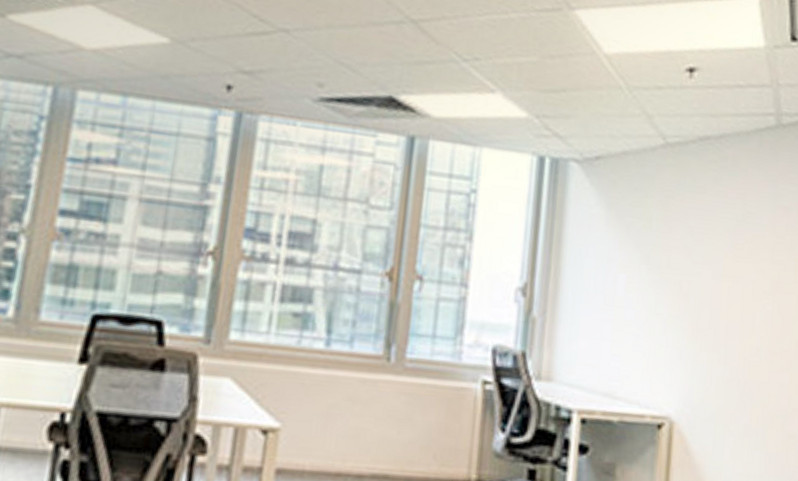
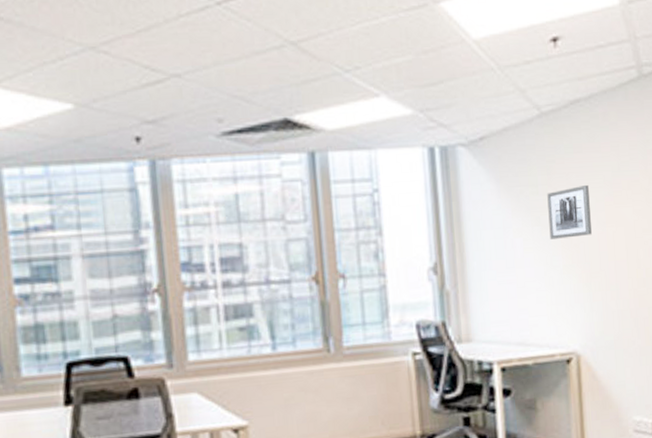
wall art: none [657,229,708,286] -> present [547,184,592,239]

